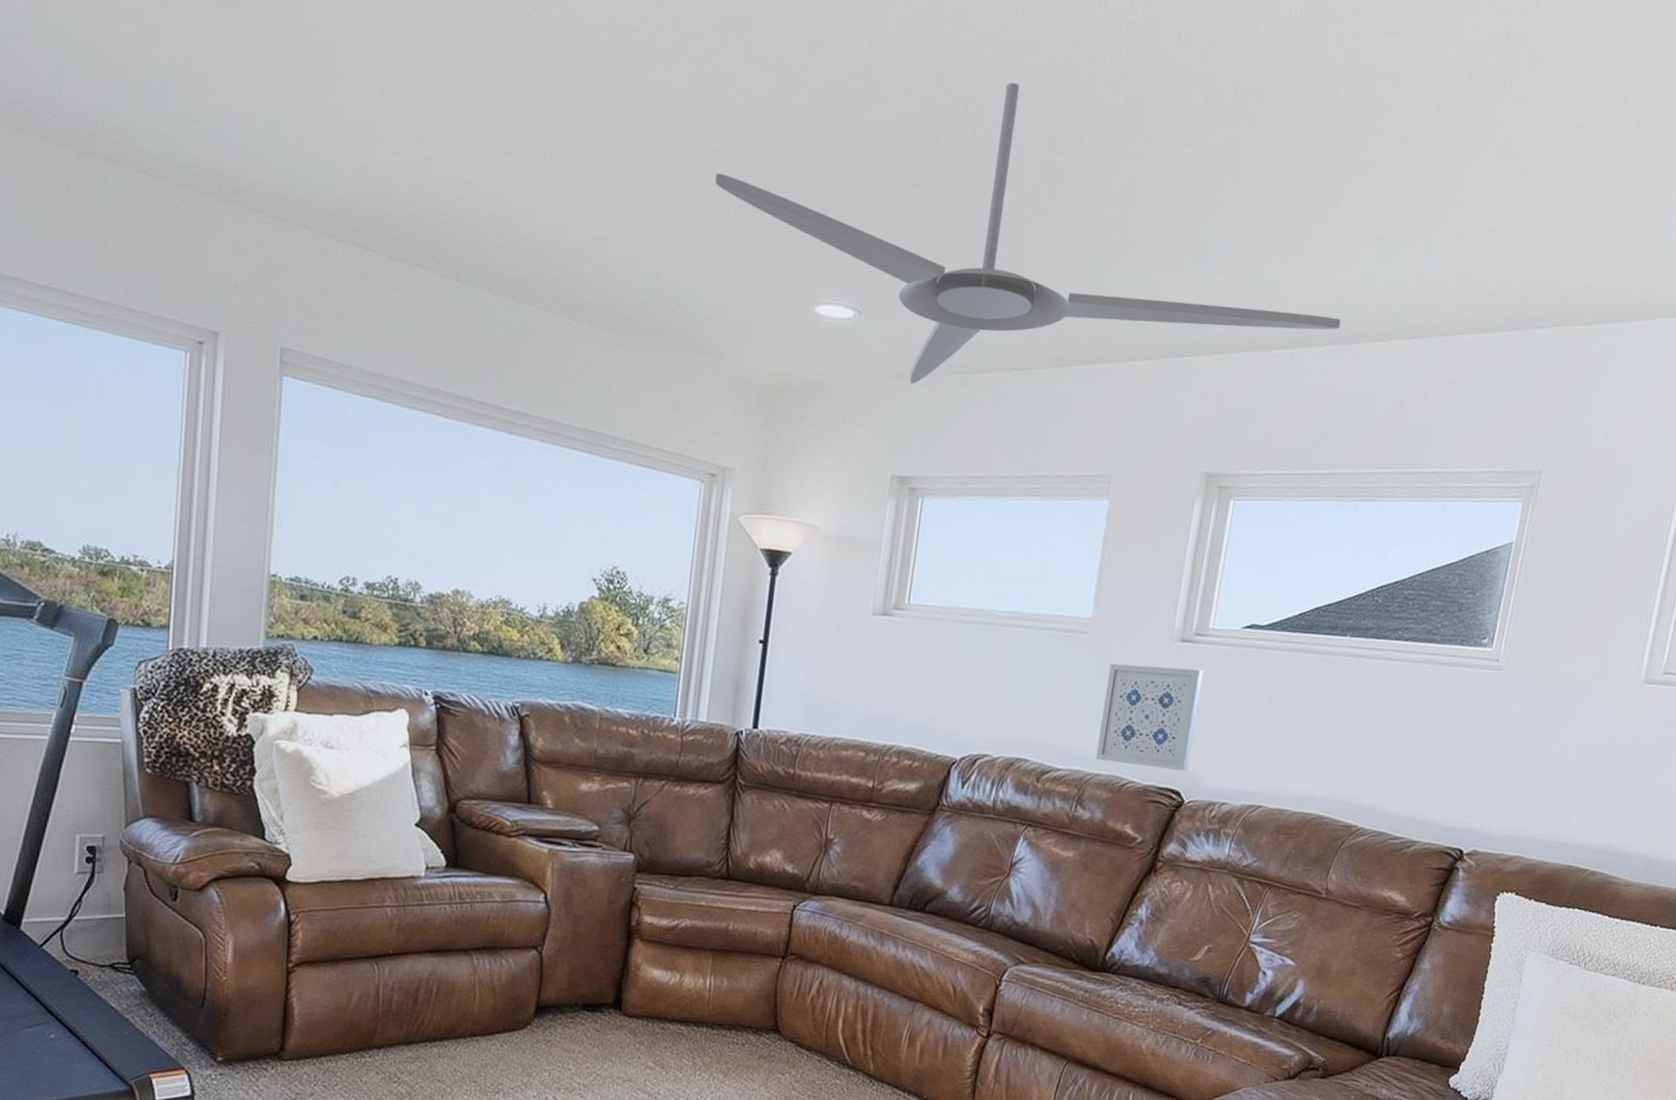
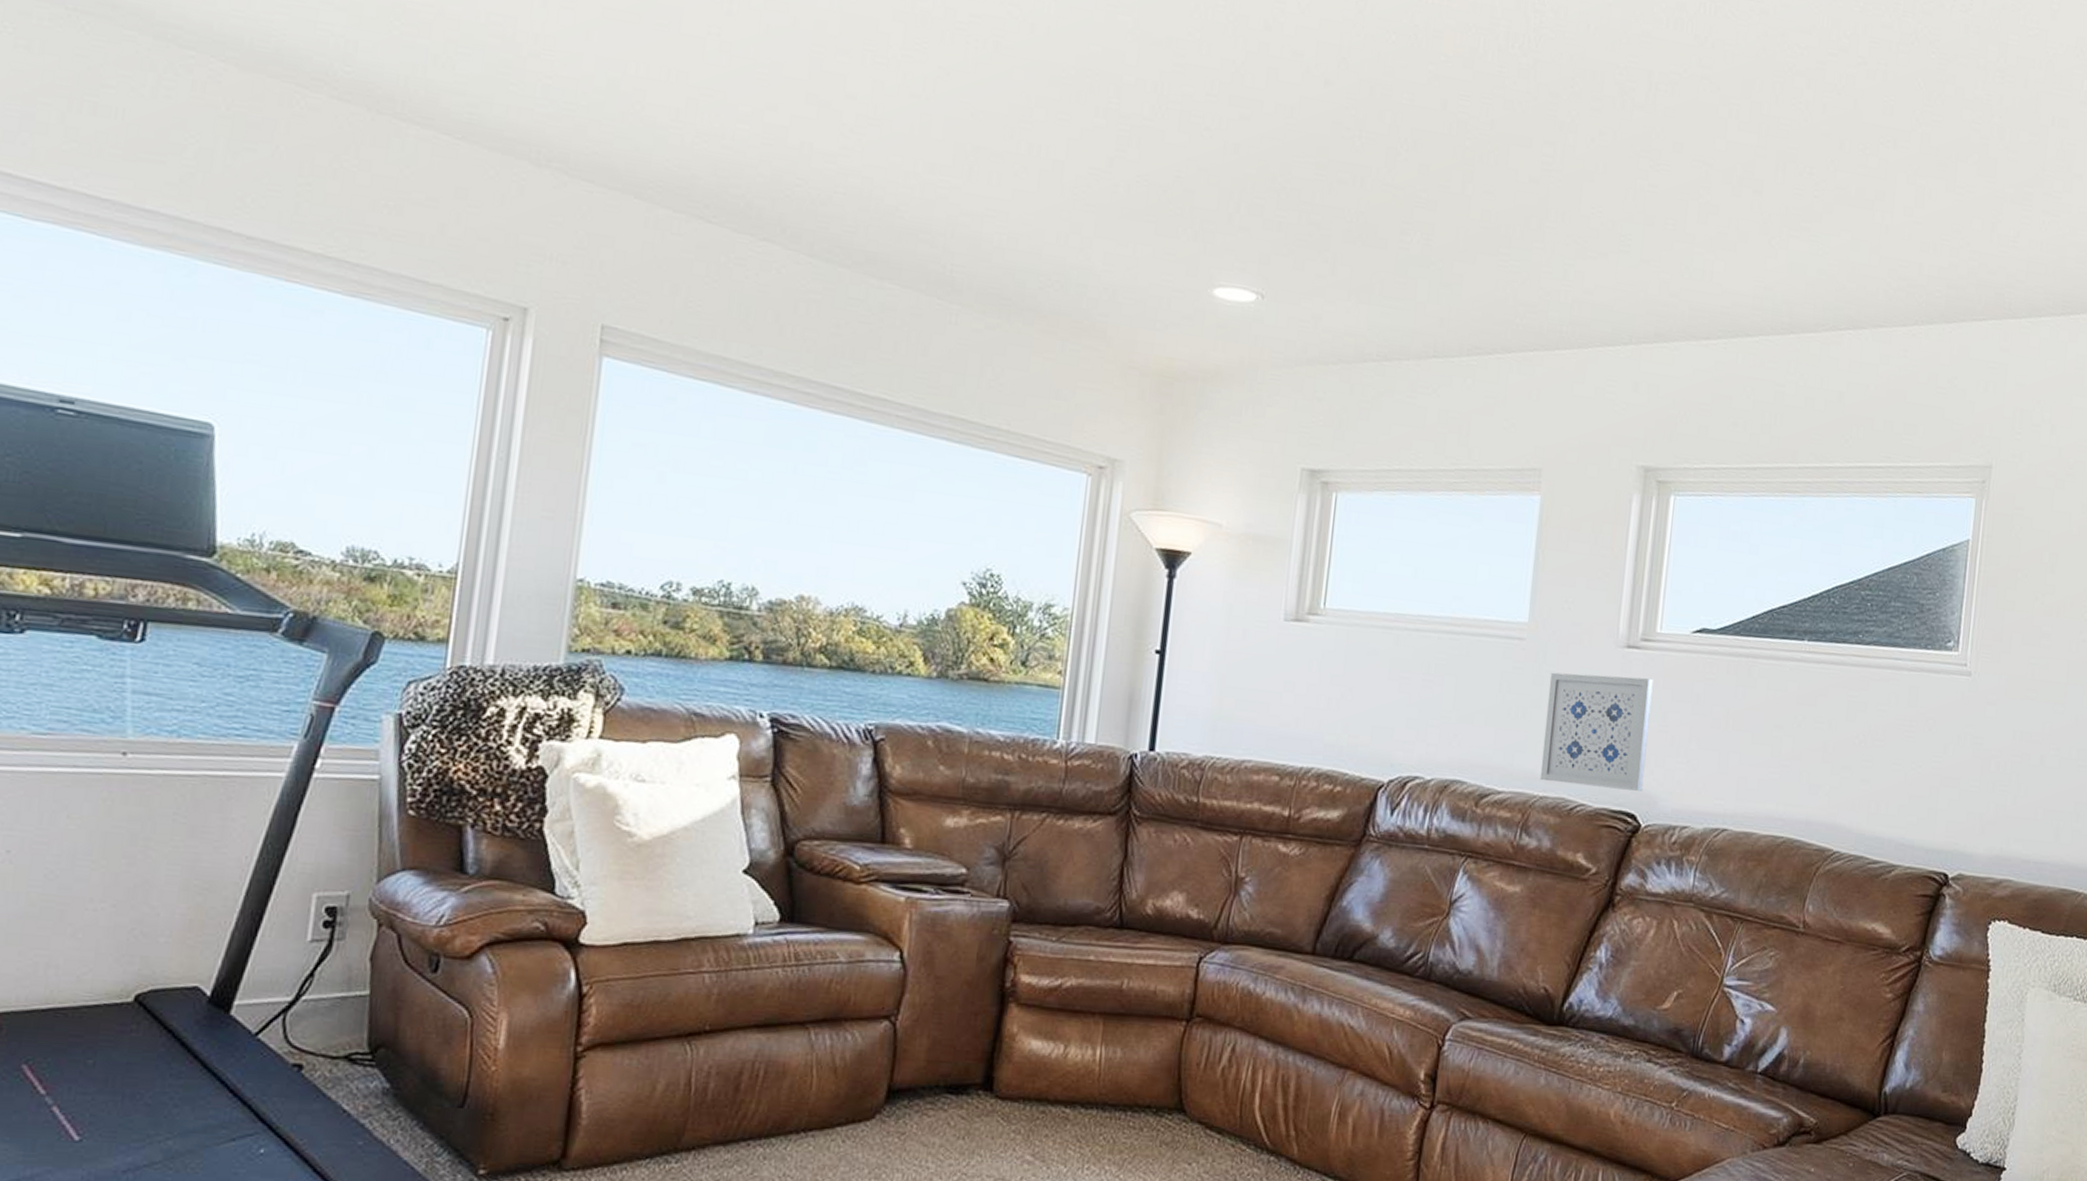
ceiling fan: present [715,82,1341,385] -> none [1102,67,1773,372]

